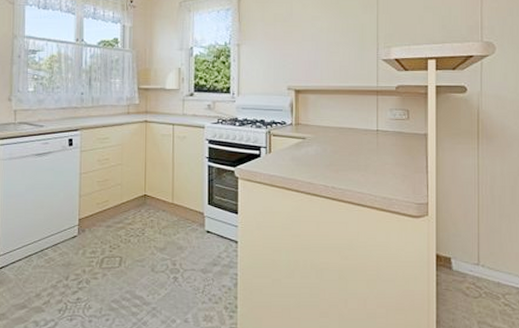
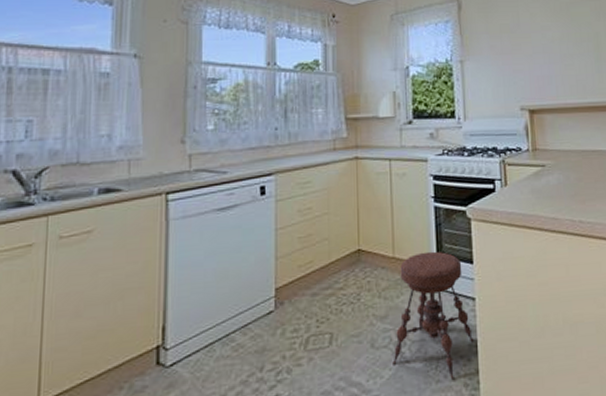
stool: none [168,201,235,302] -> present [392,251,474,380]

